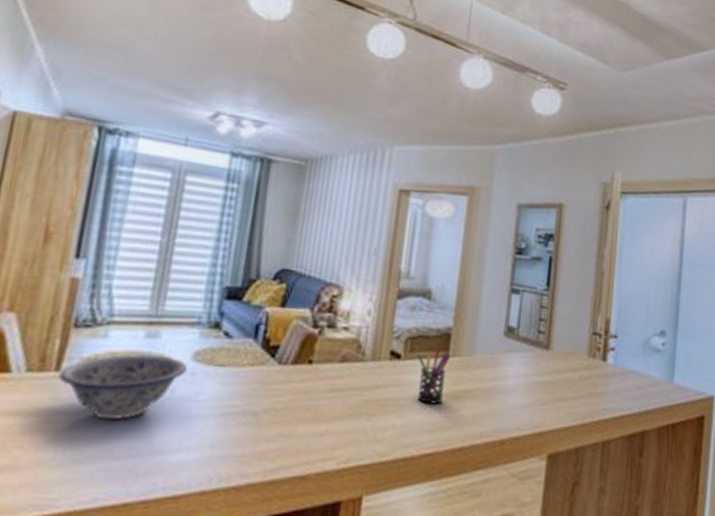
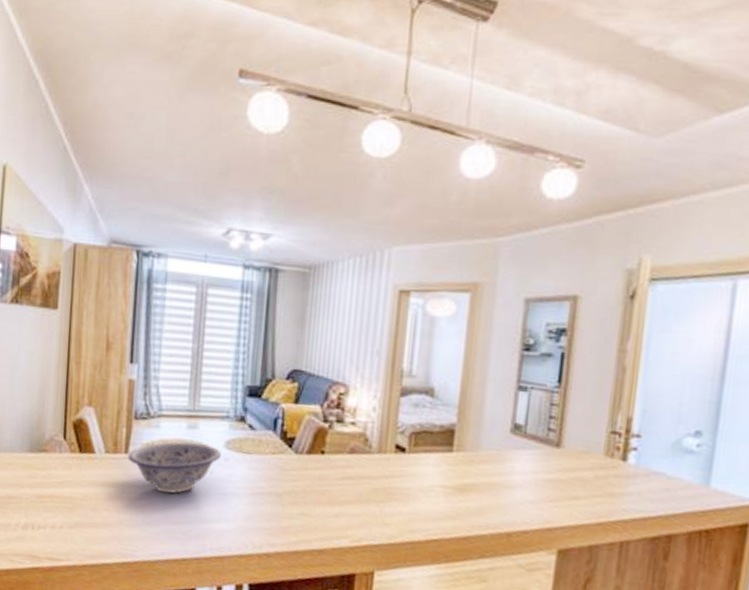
pen holder: present [417,346,452,405] -> none [421,441,456,496]

